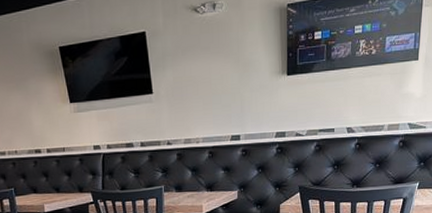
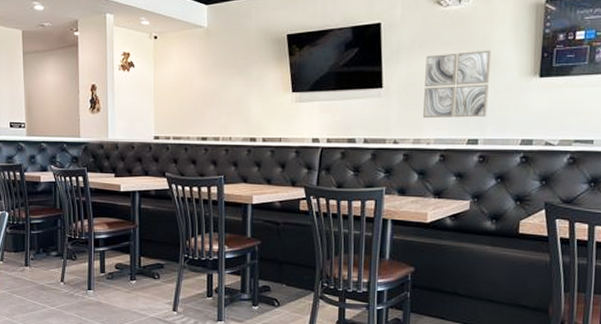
wall art: none [189,52,246,120] -> present [422,50,492,119]

